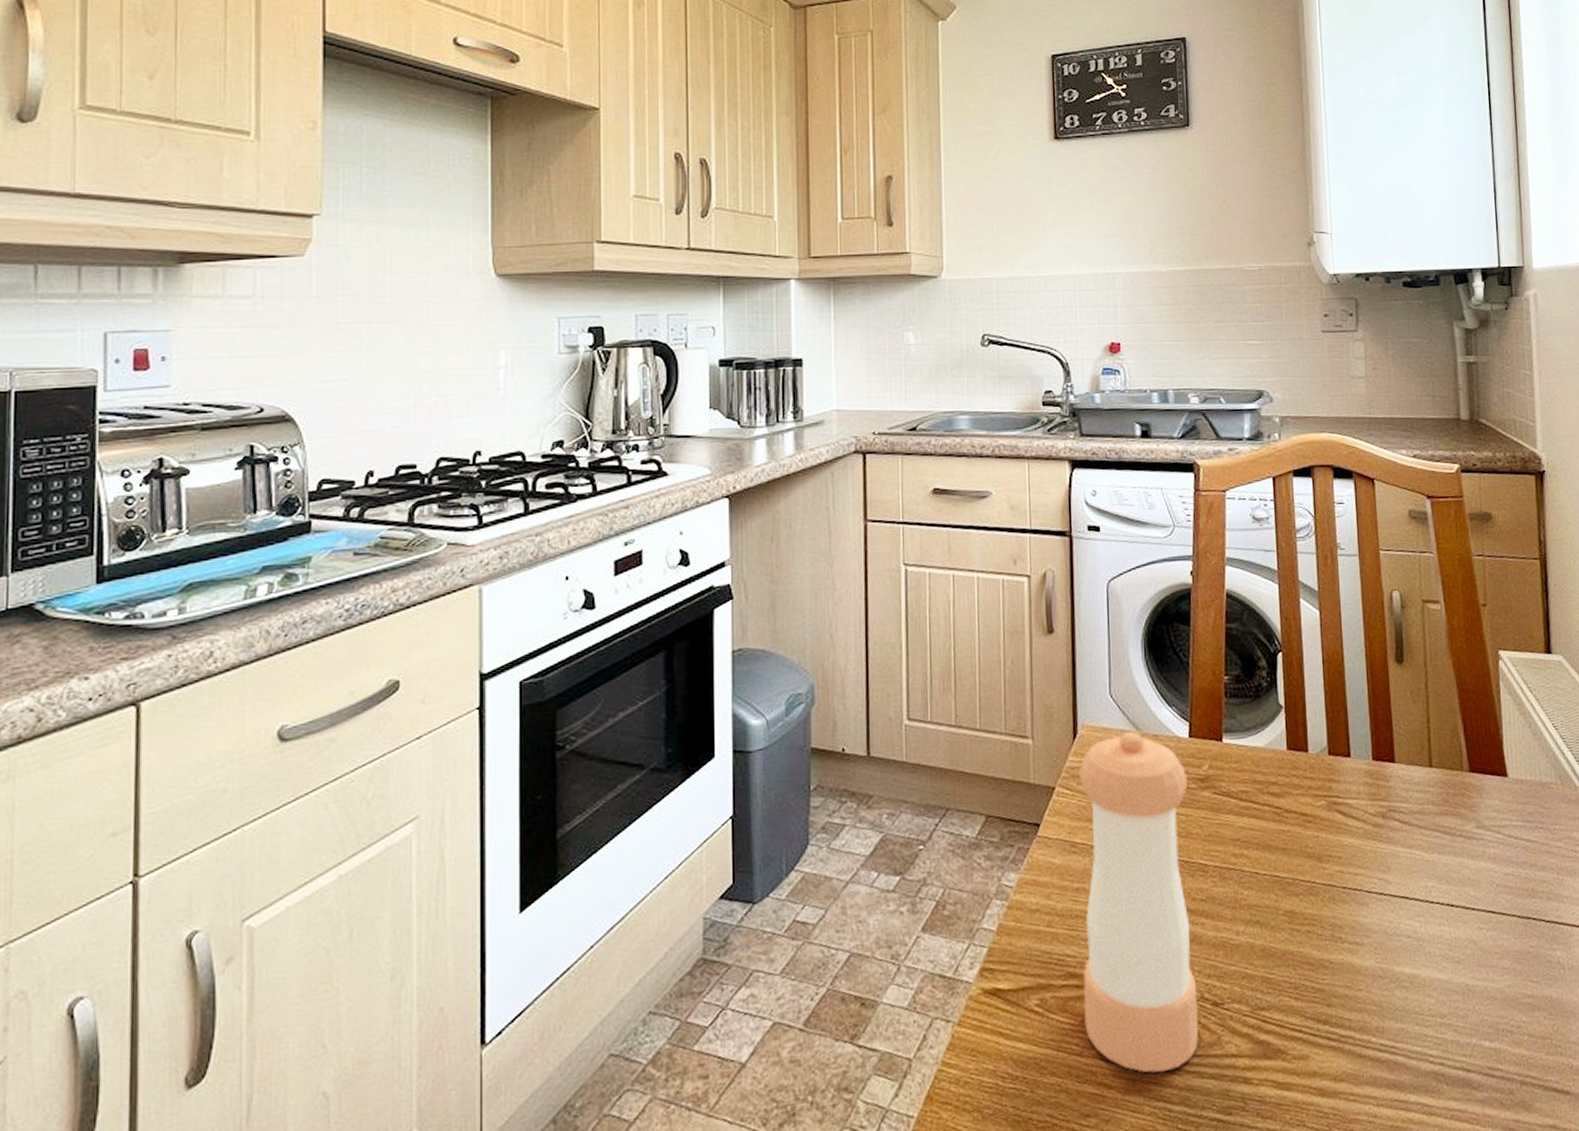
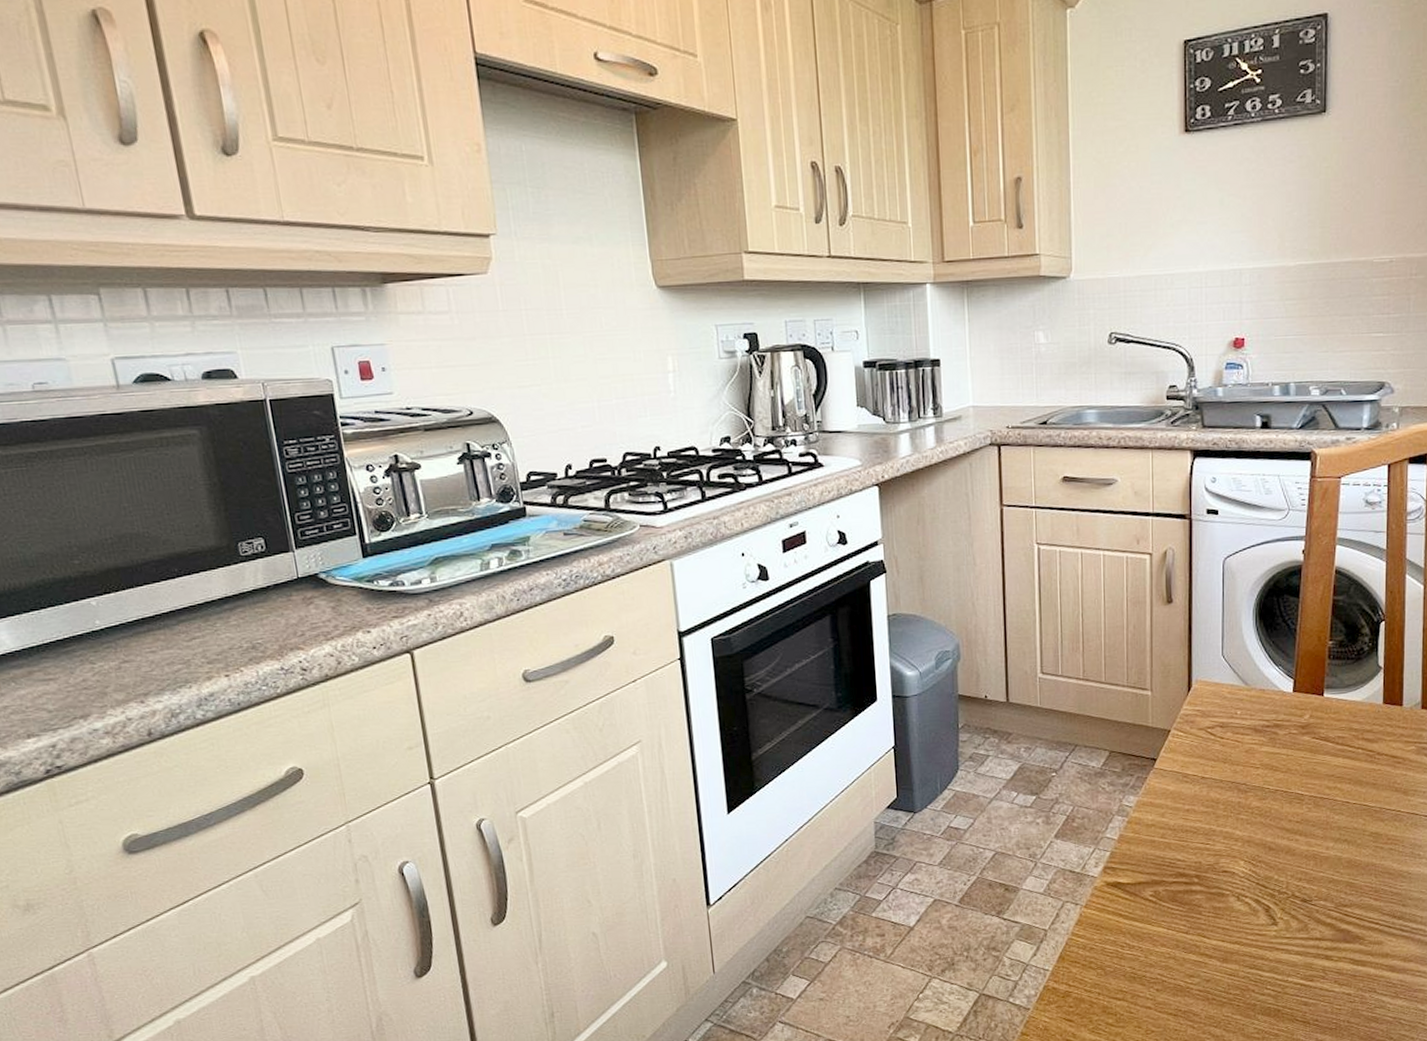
pepper shaker: present [1078,731,1198,1073] -> none [1191,686,1290,949]

